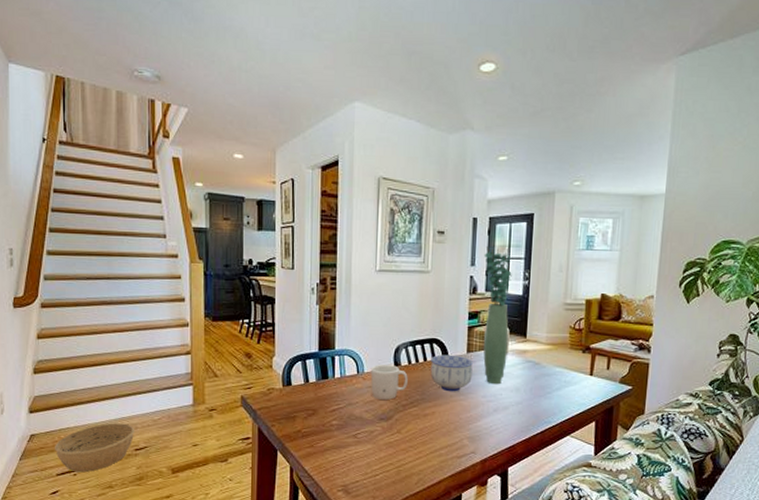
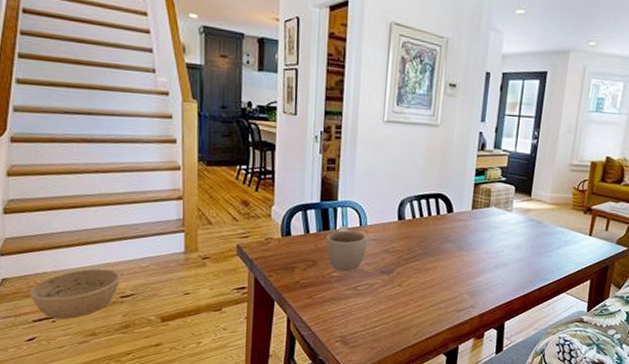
cup: none [325,373,365,420] -> present [326,225,367,272]
mug: present [370,364,408,400] -> none [373,217,412,253]
bowl: present [430,354,473,392] -> none [434,210,477,248]
vase: present [483,246,512,385] -> none [487,103,521,242]

